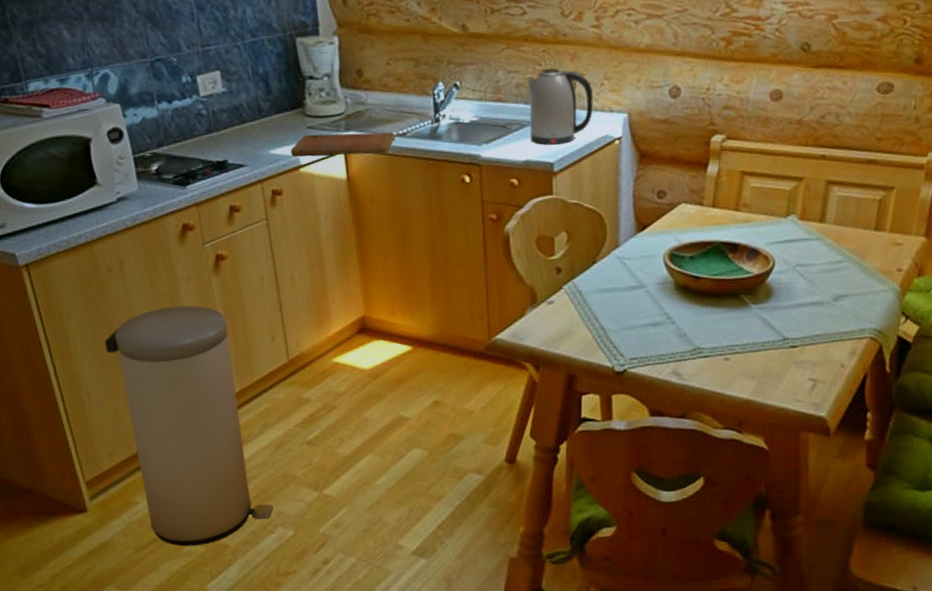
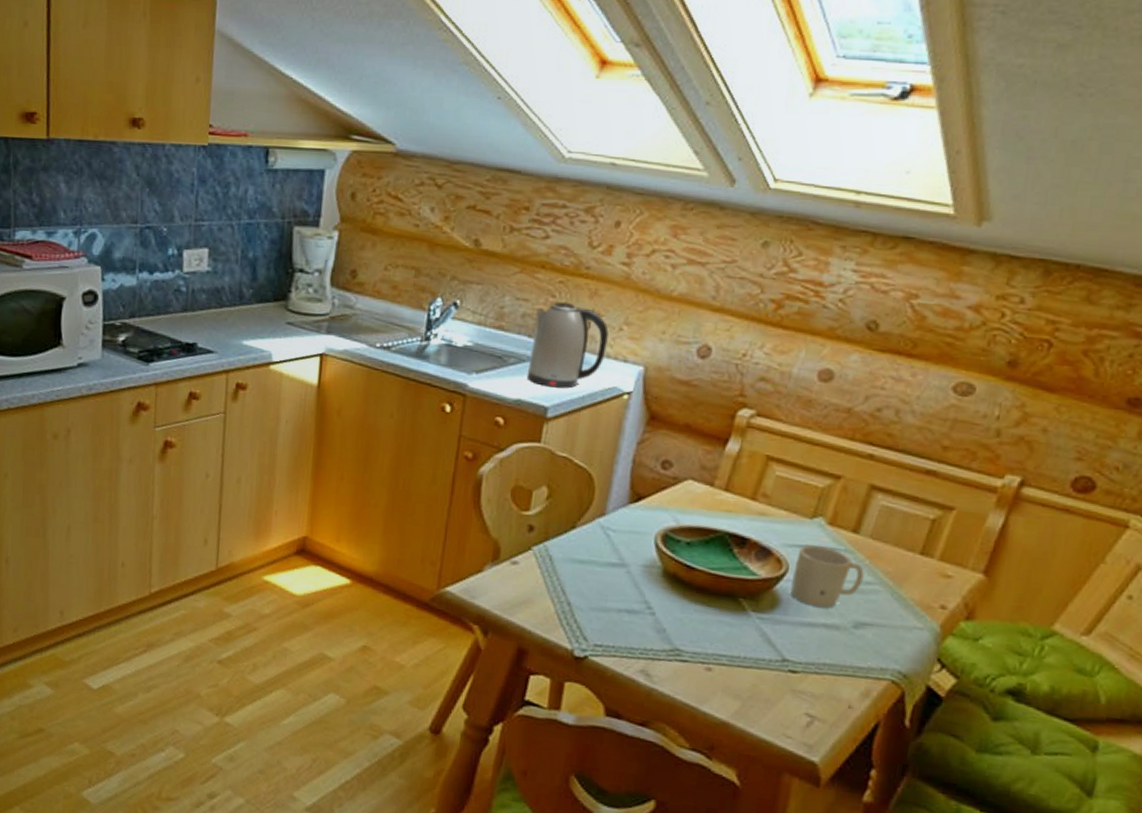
pedal bin: present [104,305,274,547] -> none [33,486,169,747]
cutting board: present [290,132,396,157] -> none [264,330,380,365]
mug: none [778,238,835,290] -> present [790,545,864,608]

